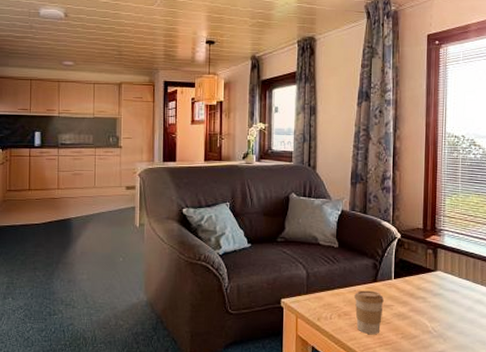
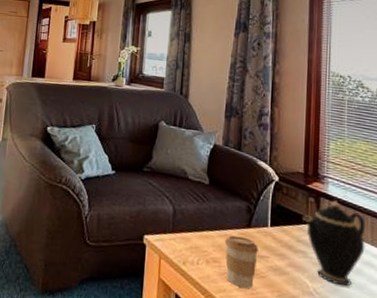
teapot: none [422,250,476,323] -> present [303,200,366,287]

